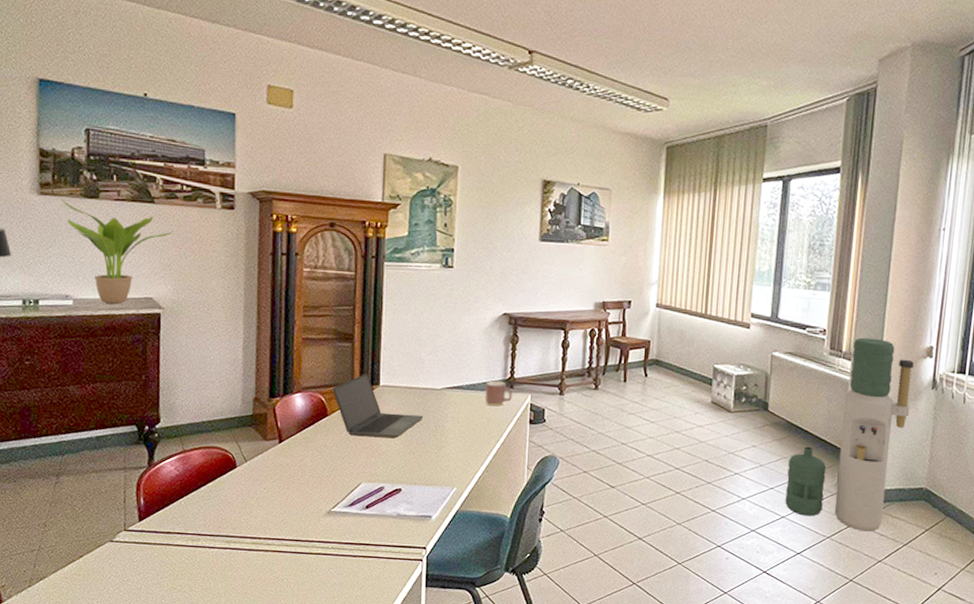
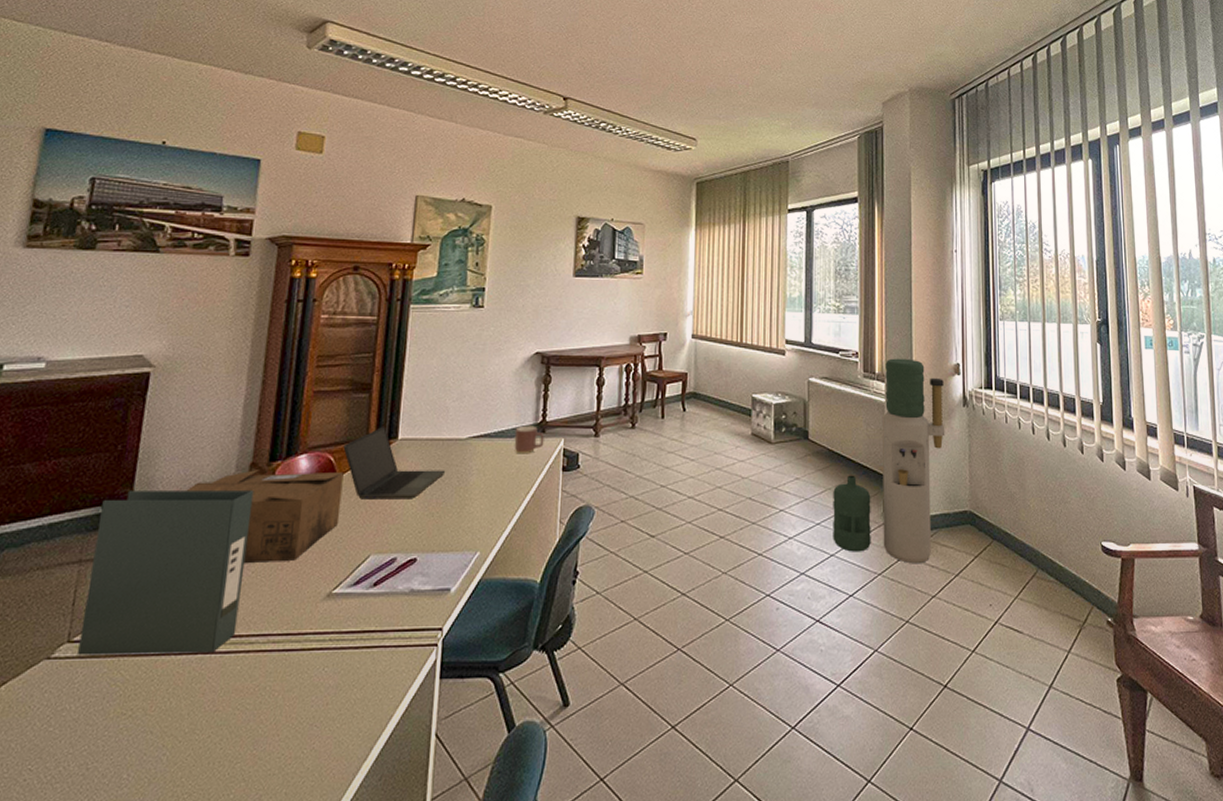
potted plant: present [60,199,174,304] -> none [49,252,178,364]
binder: none [133,414,259,549] -> present [78,489,254,656]
cardboard box: none [202,404,334,482] -> present [186,470,344,563]

